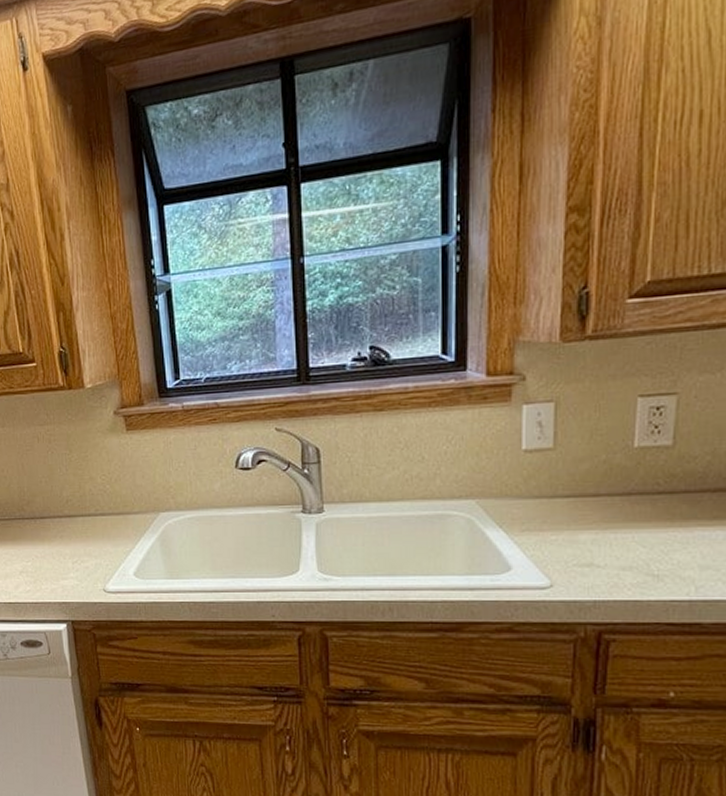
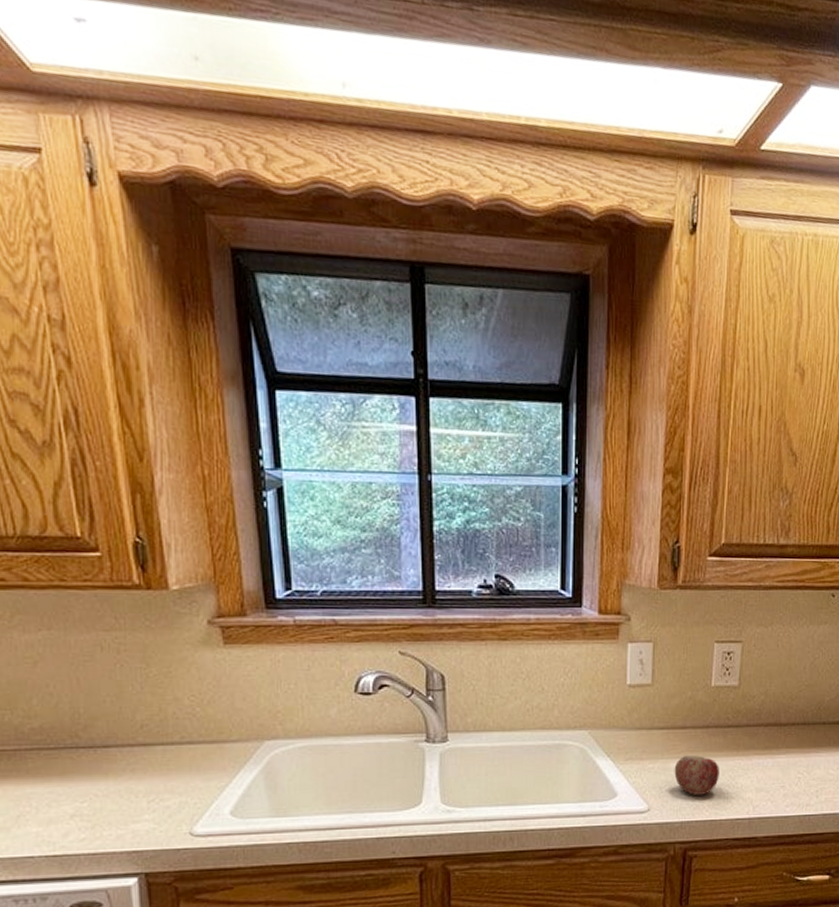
apple: none [584,525,646,571] -> present [674,755,719,795]

